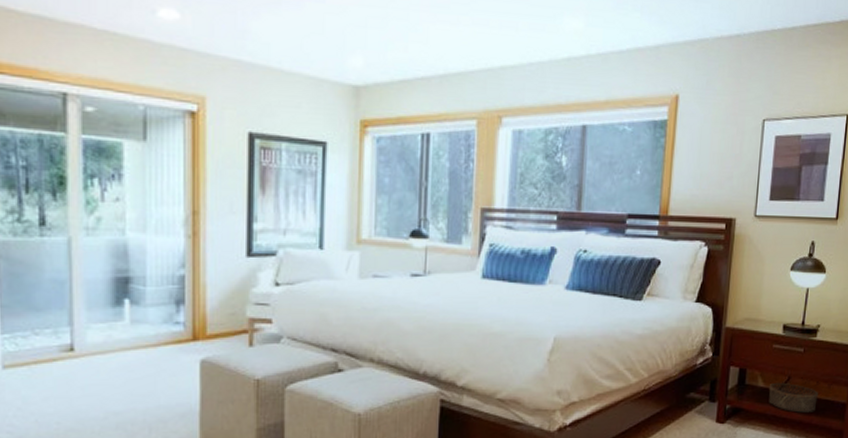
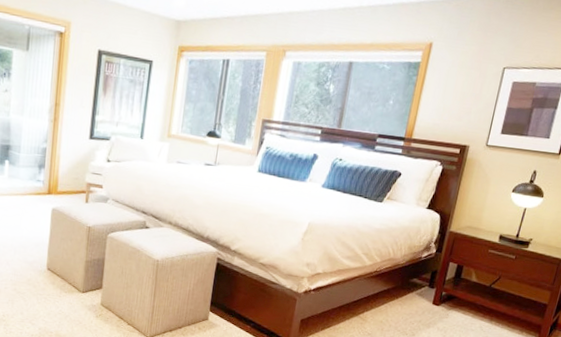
basket: present [769,382,819,413] -> none [479,279,524,308]

